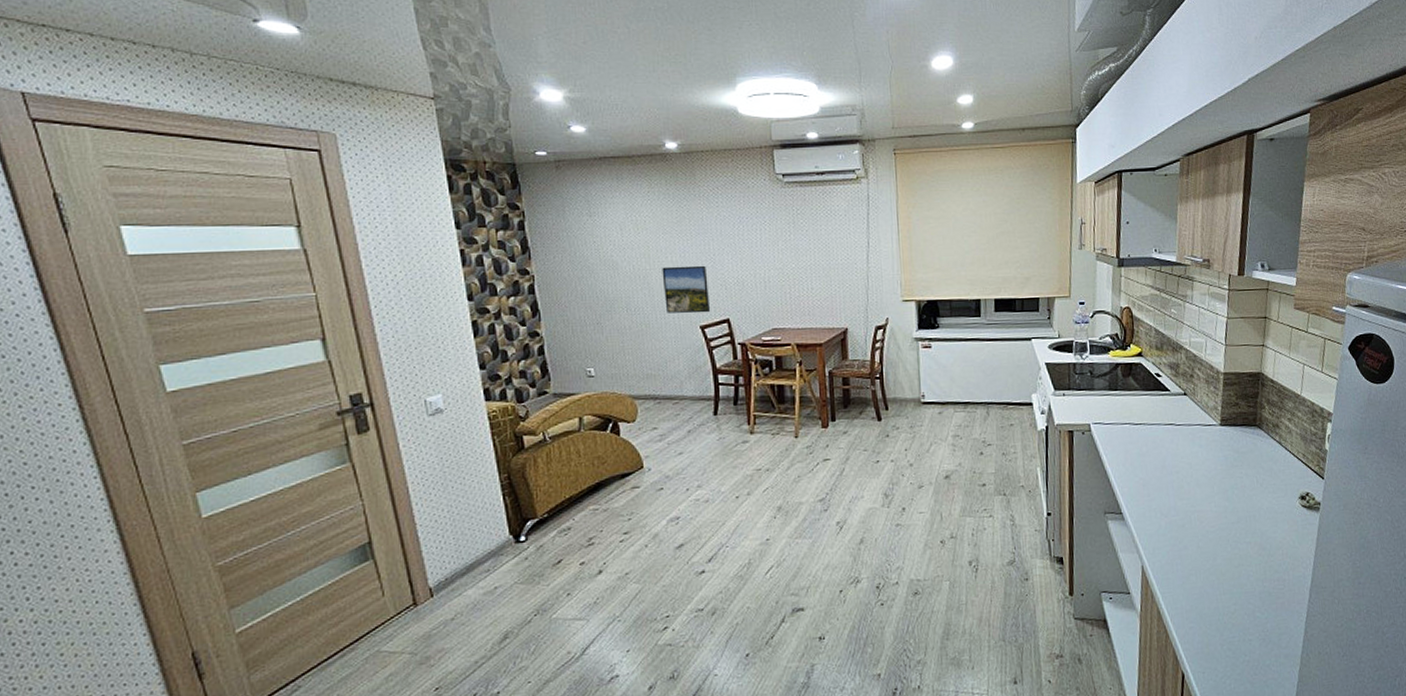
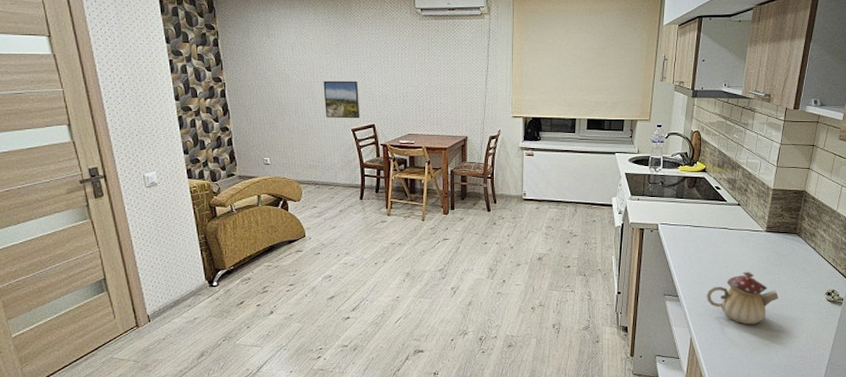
teapot: none [1156,477,1244,544] -> present [707,272,779,325]

